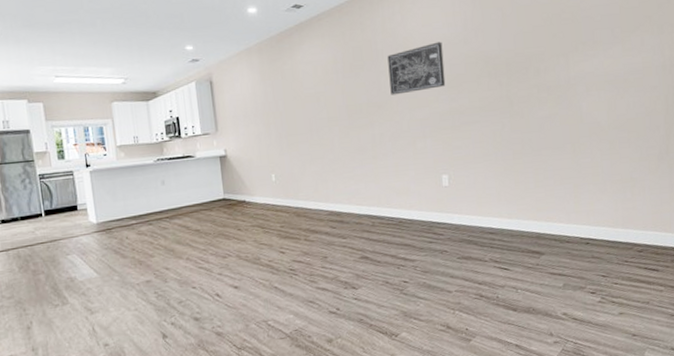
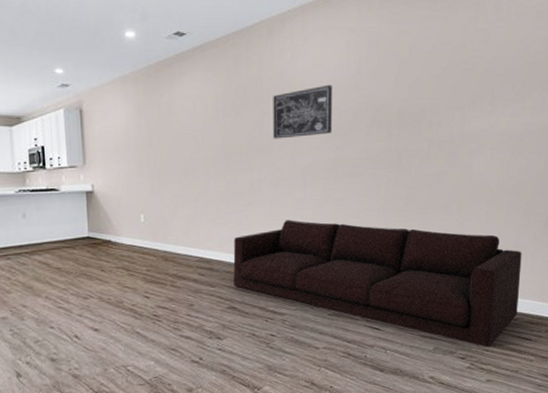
sofa: none [361,169,642,281] -> present [233,219,522,348]

